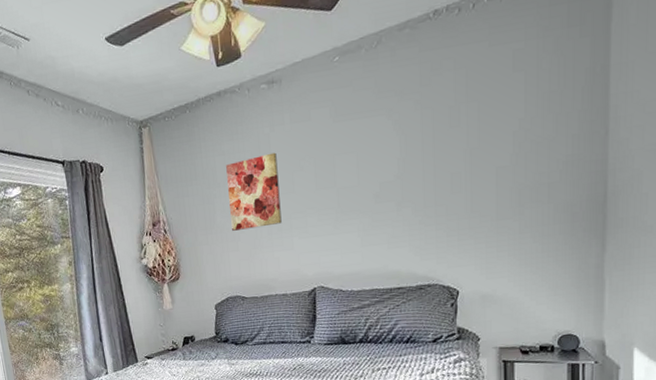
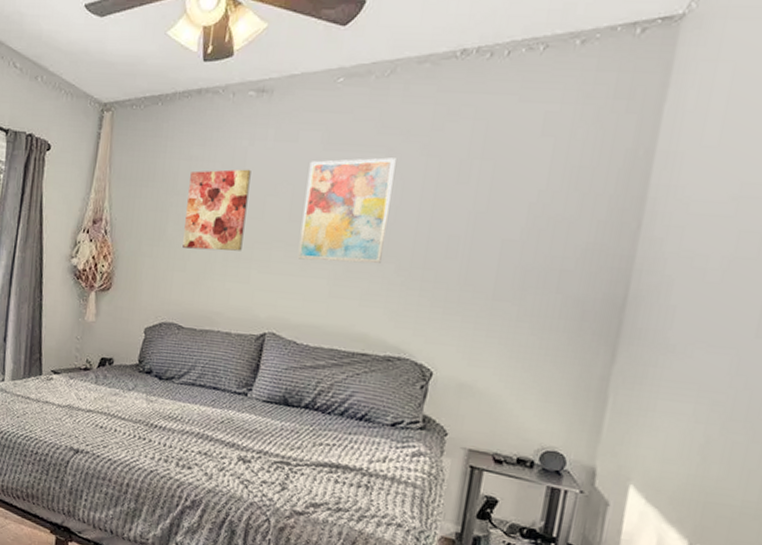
wall art: none [324,117,399,220] -> present [297,157,396,264]

